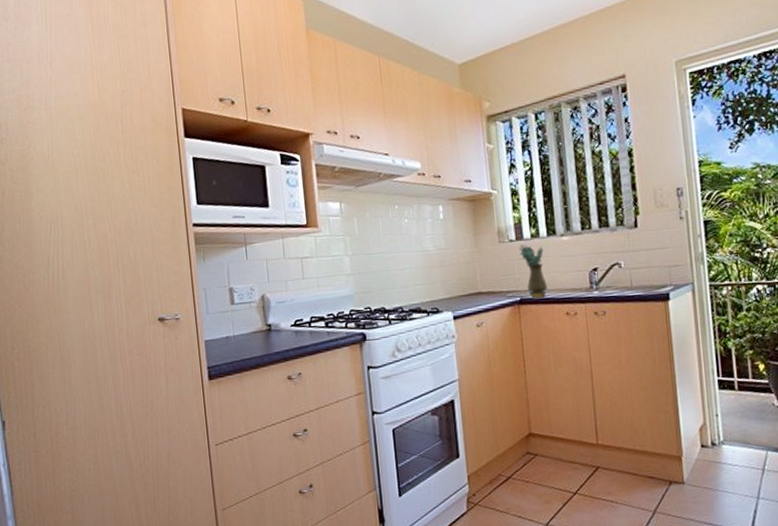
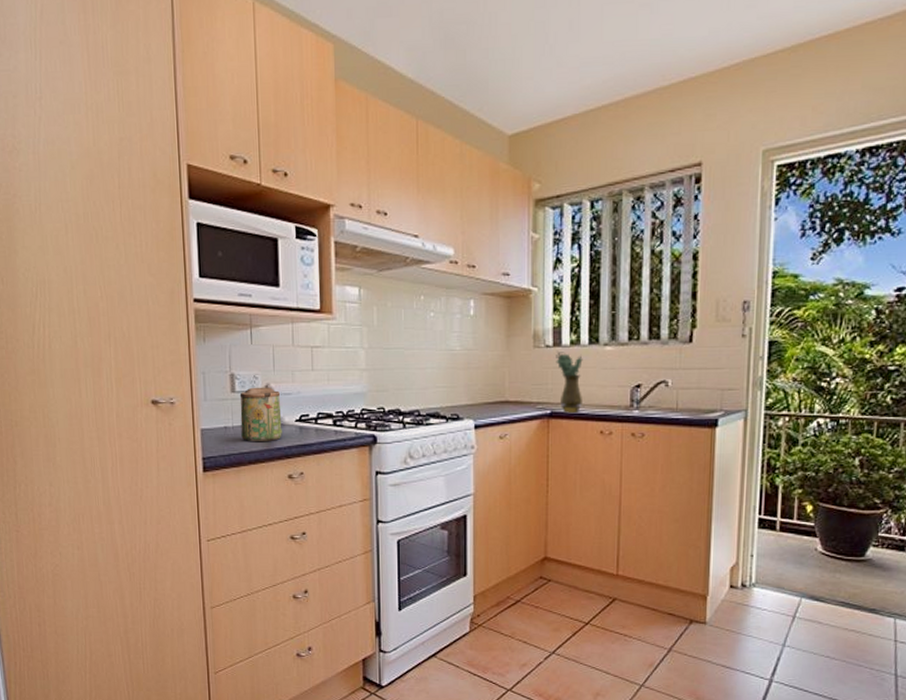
canister: none [238,297,280,349] -> present [239,387,282,442]

